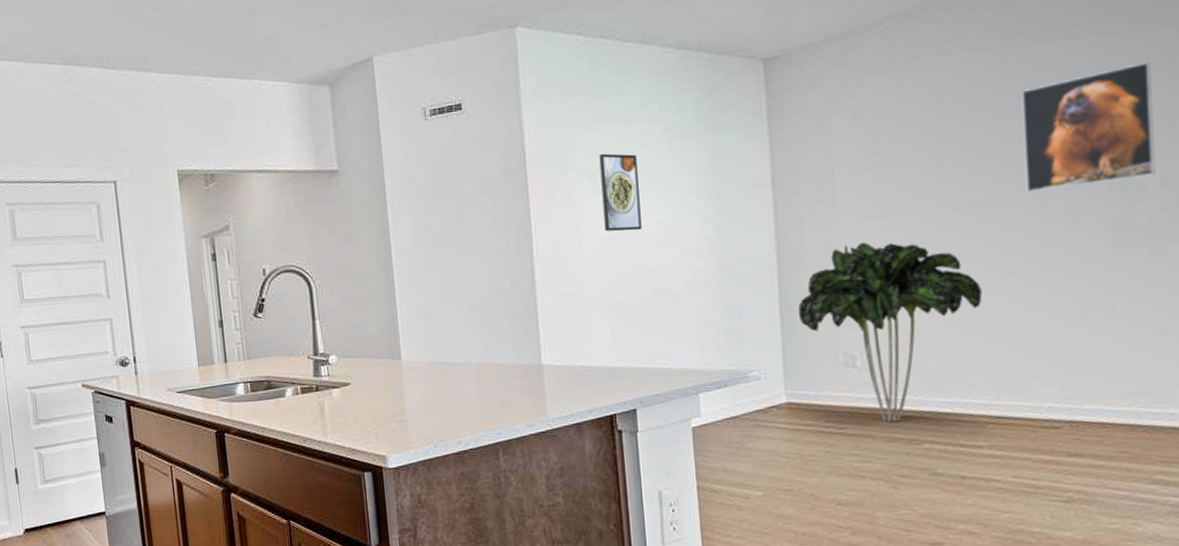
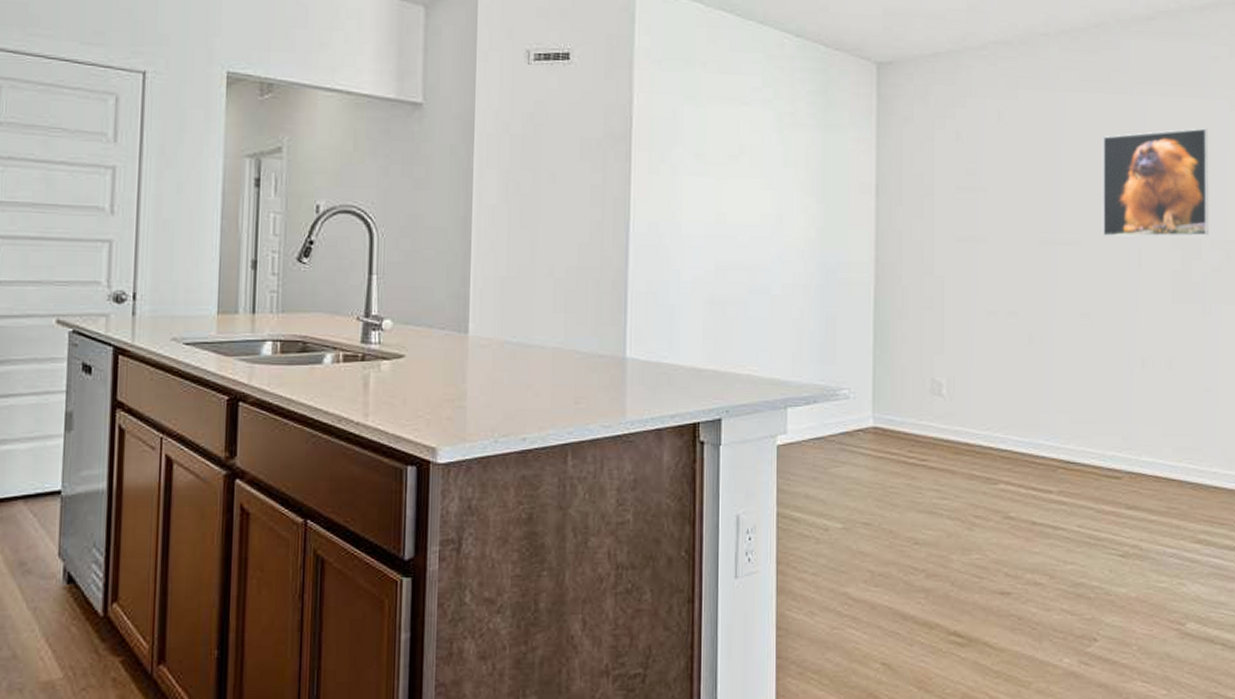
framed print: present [599,153,642,232] -> none [707,132,746,220]
indoor plant: present [798,242,982,423] -> none [891,265,1060,458]

